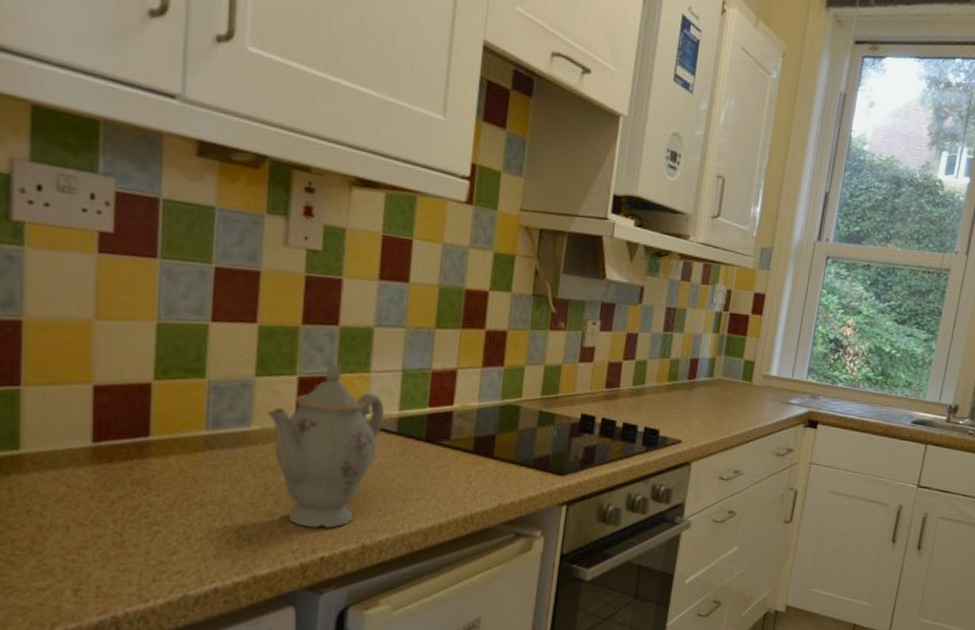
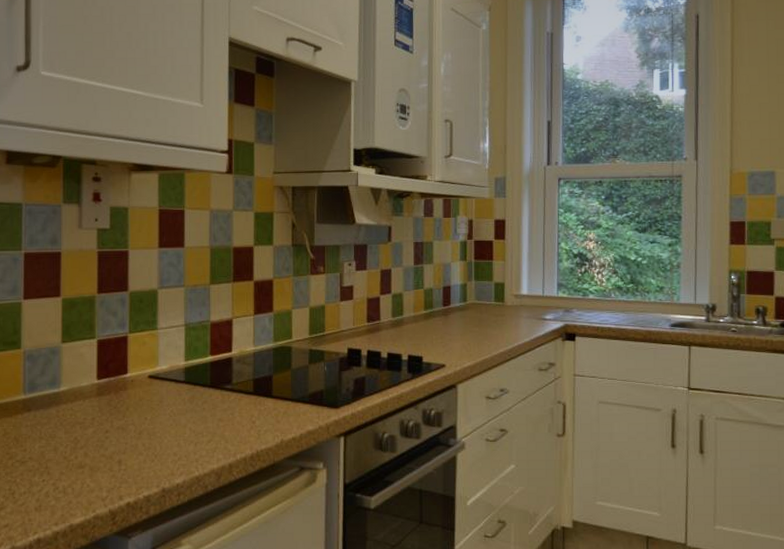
teapot: present [267,362,385,529] -> none [73,324,173,476]

